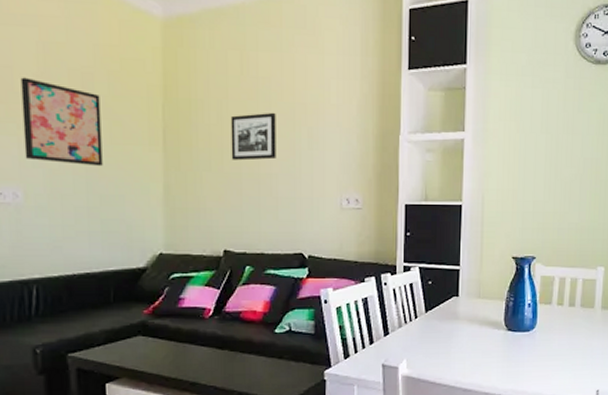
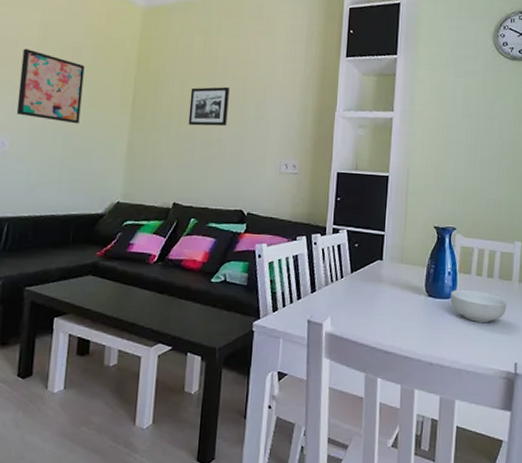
cereal bowl: none [531,320,589,353] -> present [450,289,507,323]

